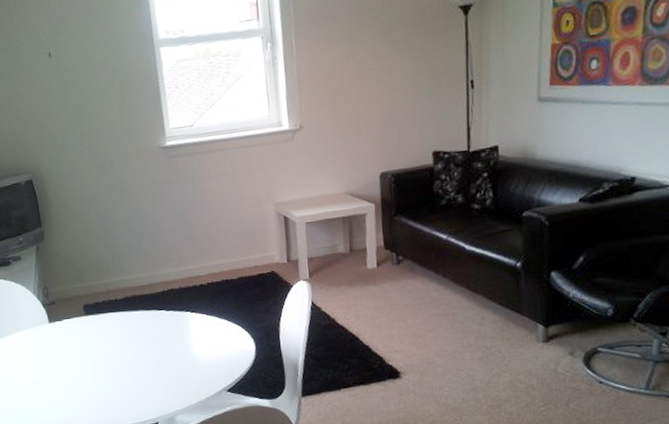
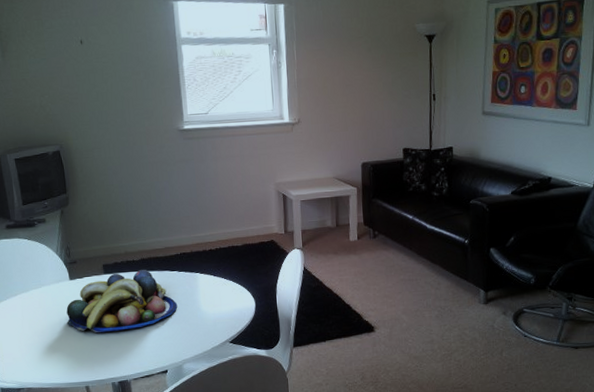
fruit bowl: none [47,309,167,381] -> present [66,270,178,333]

